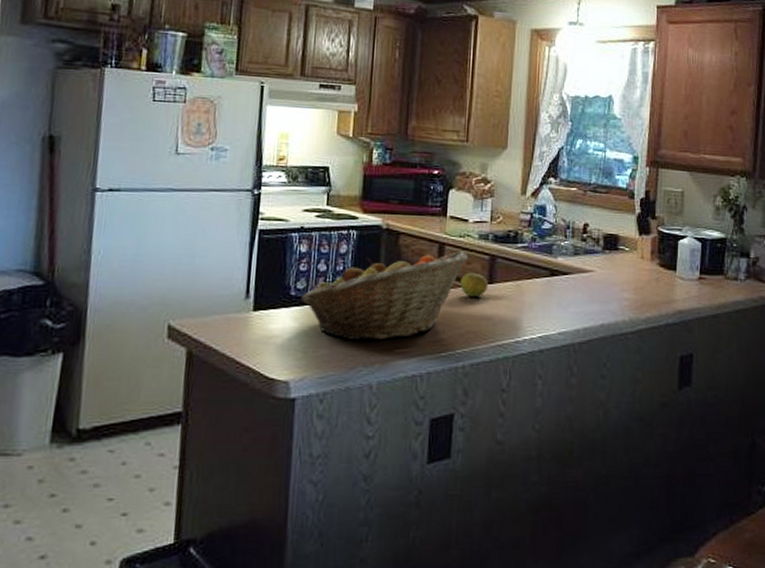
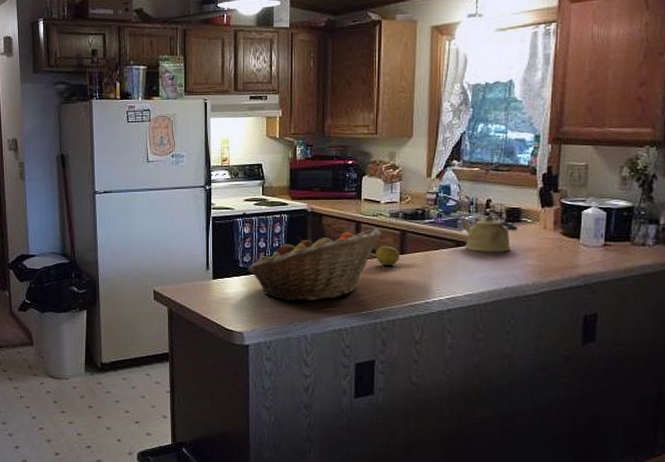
kettle: none [557,241,615,284] -> present [462,215,517,252]

